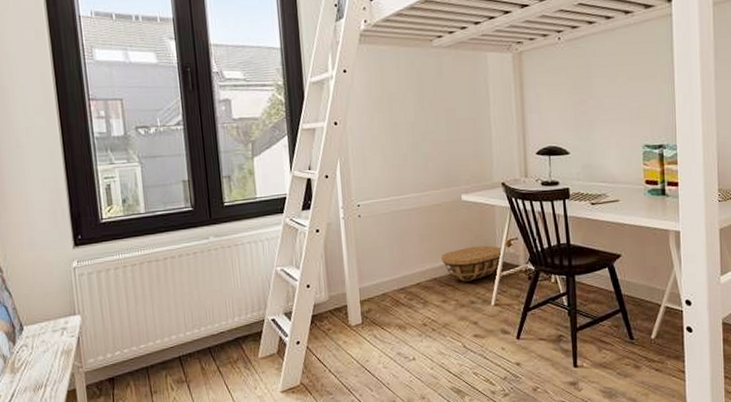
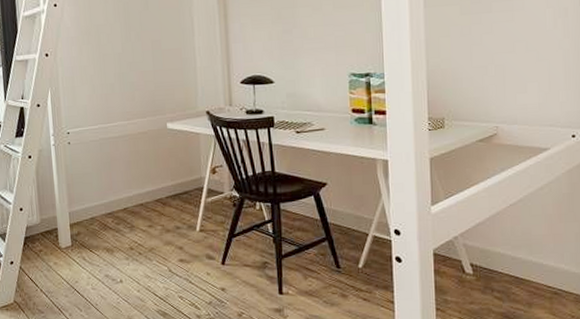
basket: present [441,245,502,282] -> none [147,172,207,208]

